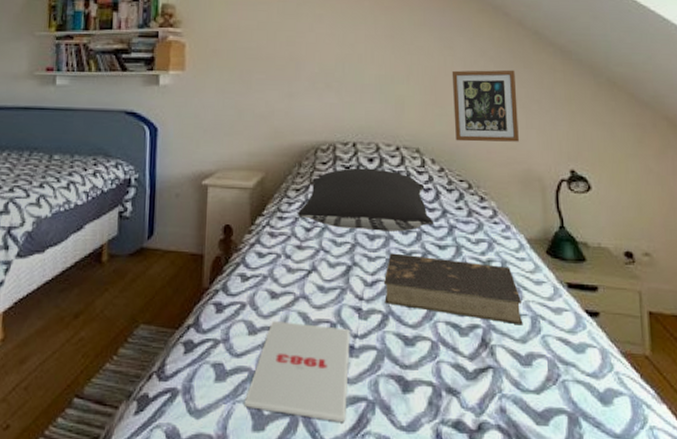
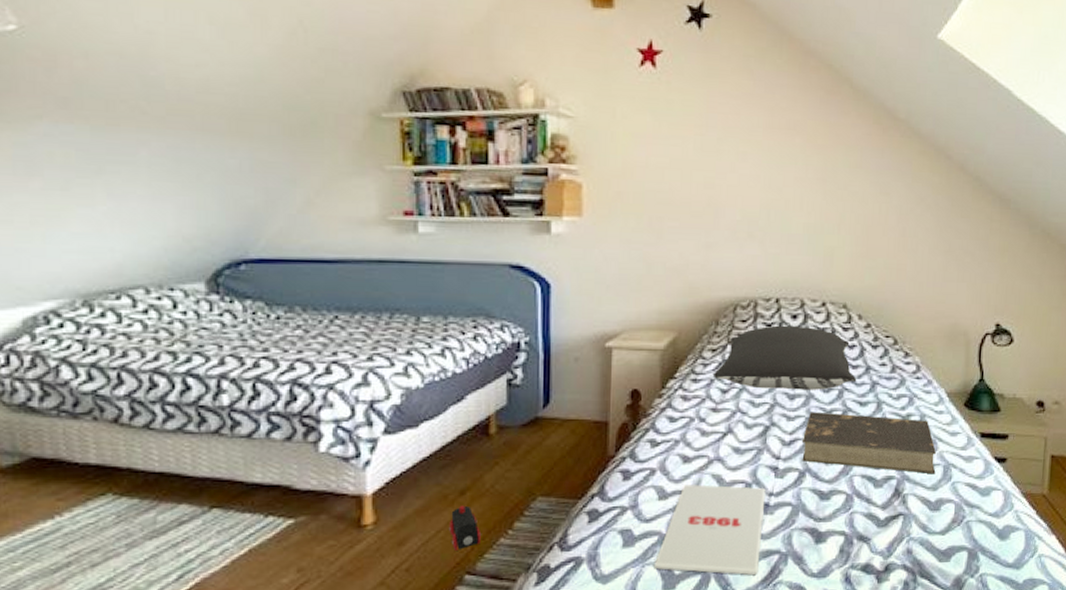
toy train: none [63,328,91,372] -> present [449,505,482,550]
picture frame: present [452,69,519,142] -> none [884,219,952,296]

